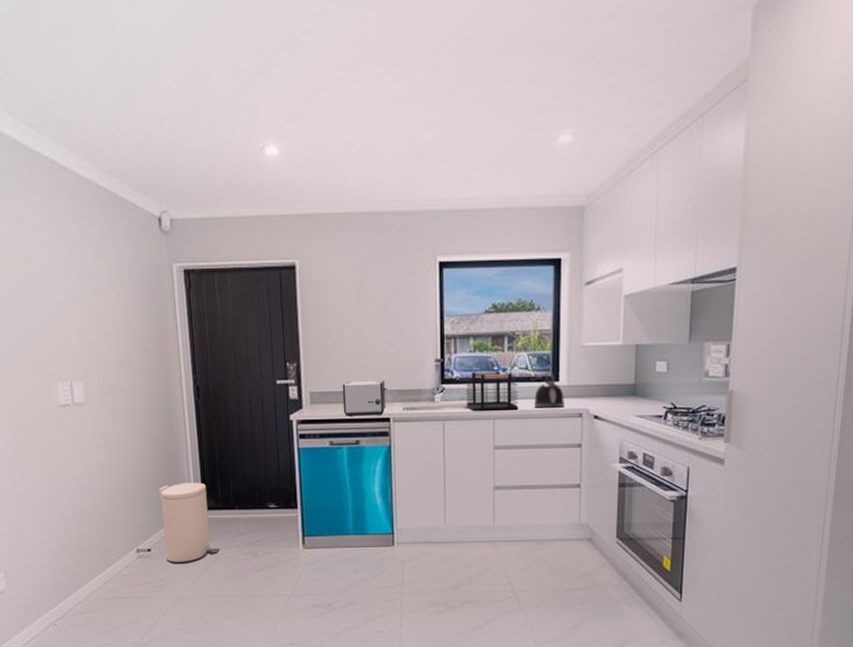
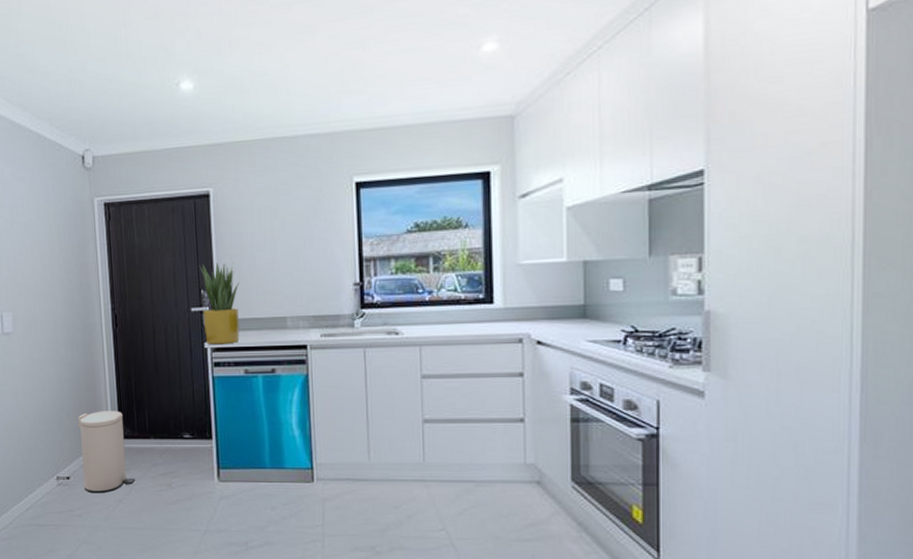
planter: none [284,336,325,417] -> present [199,263,240,345]
toaster: present [342,381,387,416] -> none [257,306,303,343]
dish rack: present [466,370,519,412] -> none [387,293,448,338]
kettle: present [534,372,565,409] -> none [466,293,502,334]

